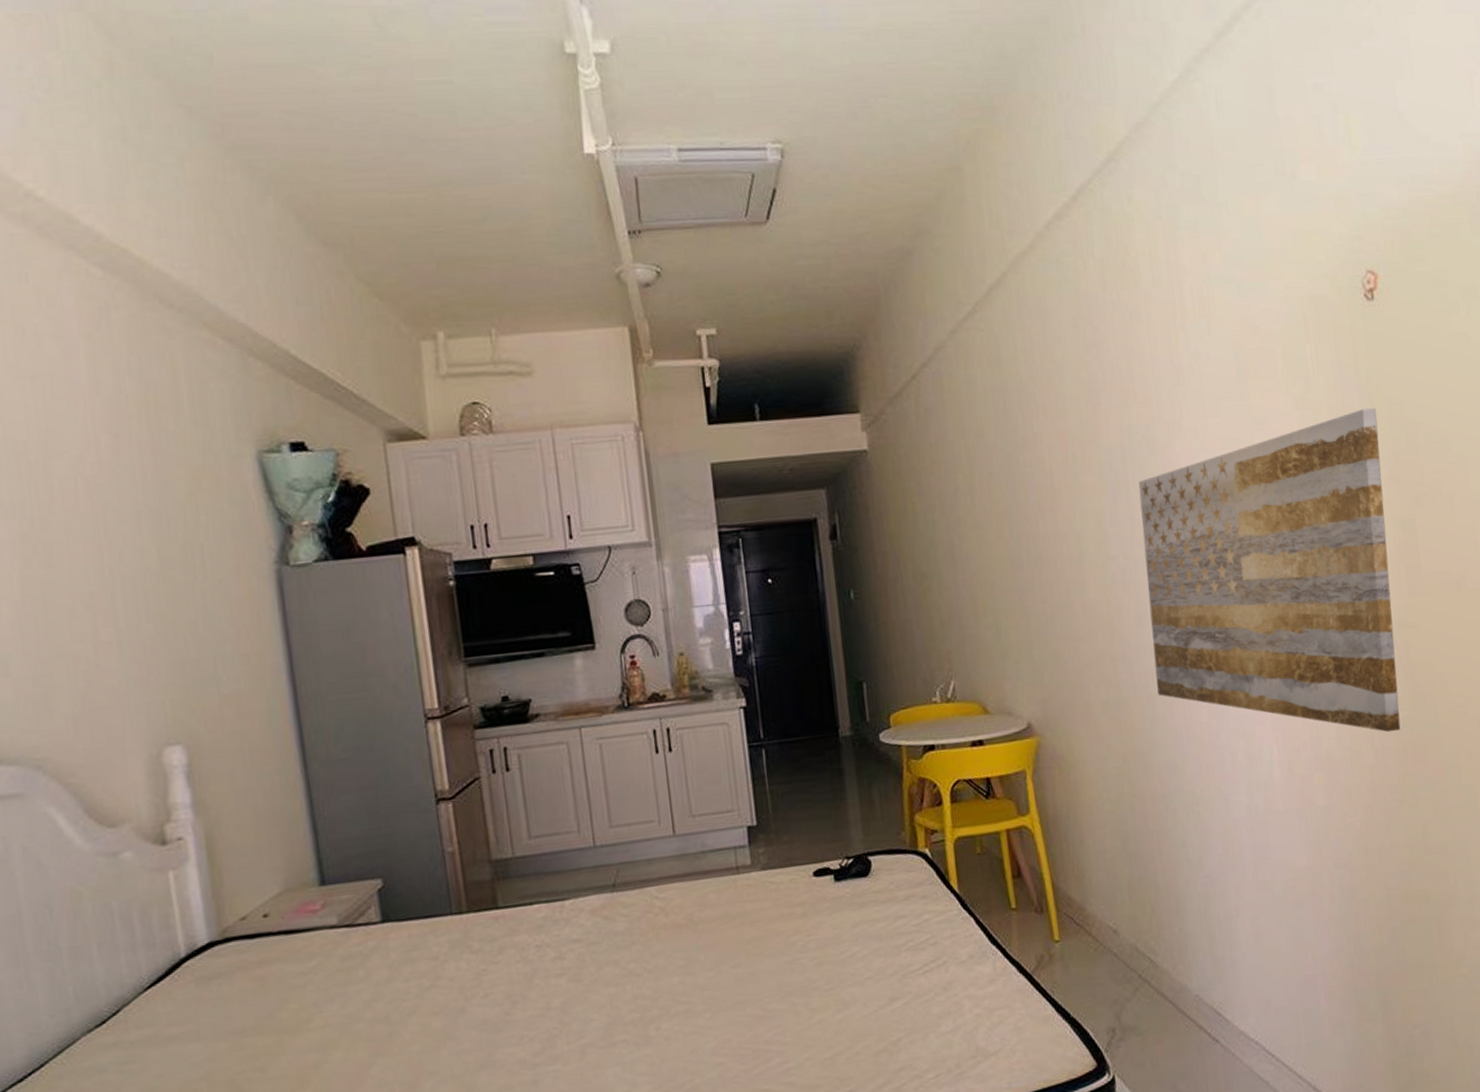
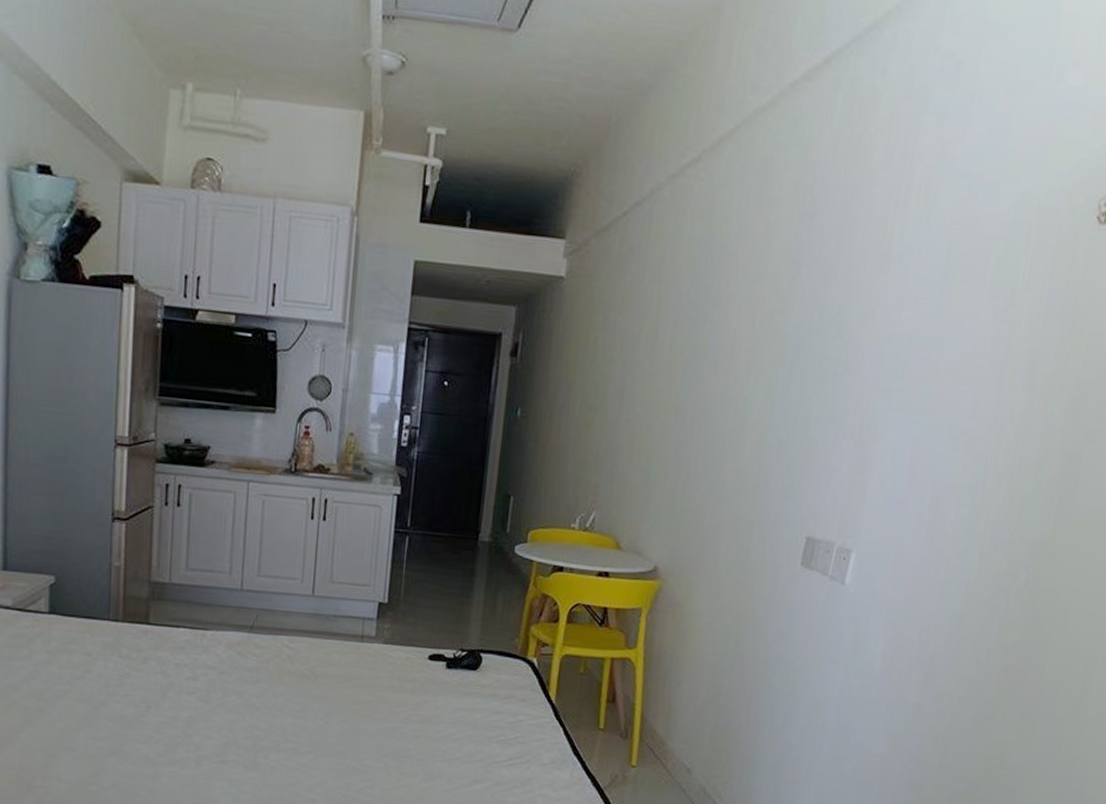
wall art: present [1138,408,1401,733] -> none [784,333,1075,651]

